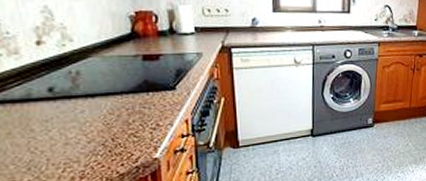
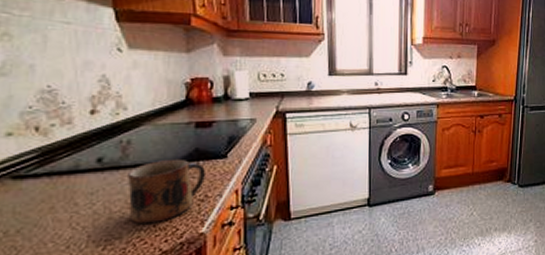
mug: none [78,90,155,150] -> present [126,159,205,225]

